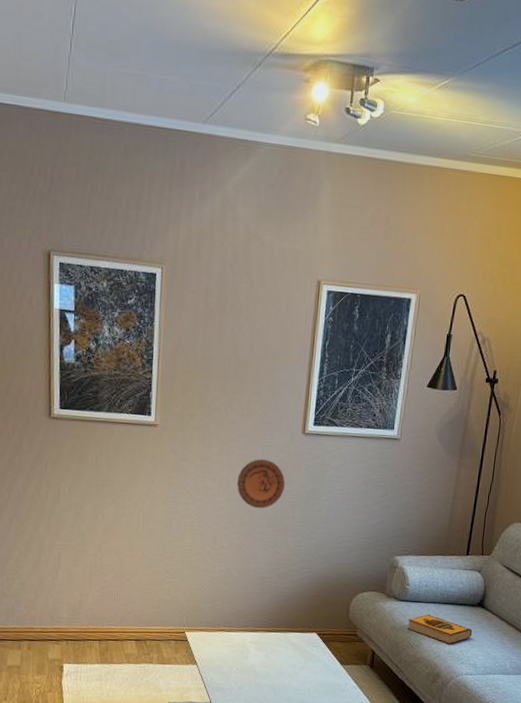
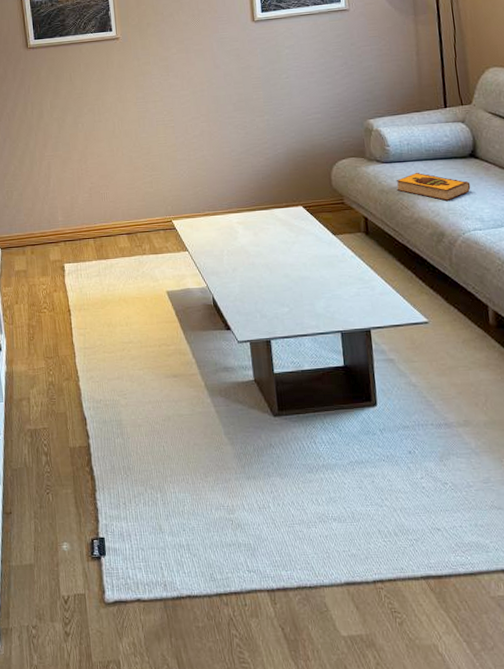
decorative plate: present [237,459,285,509] -> none [198,50,244,96]

